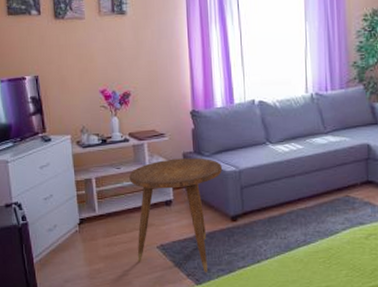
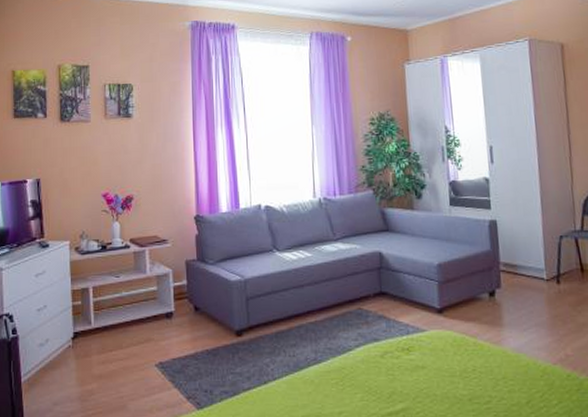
side table: present [129,158,223,273] -> none [129,266,228,396]

